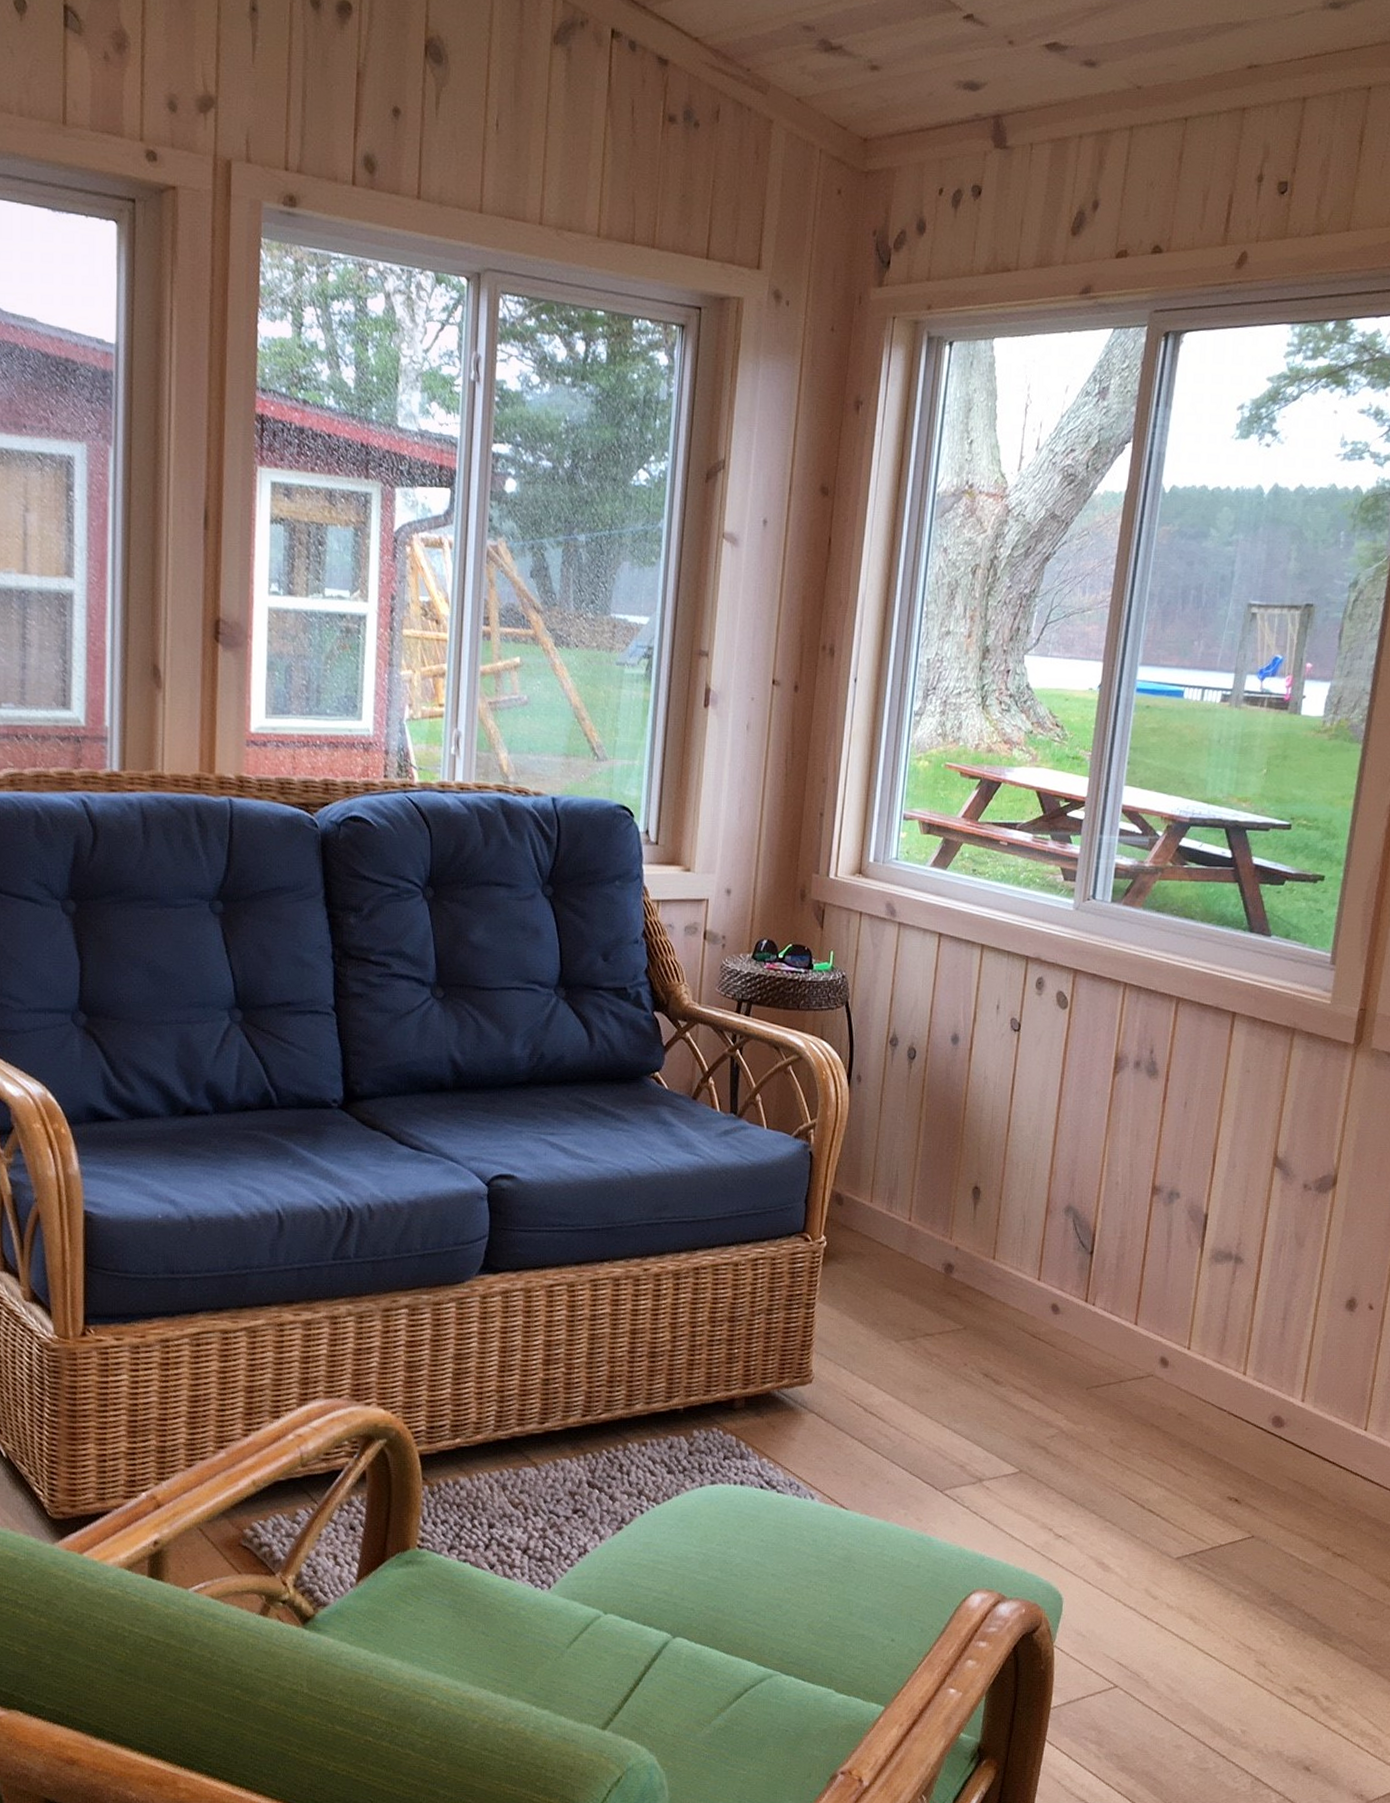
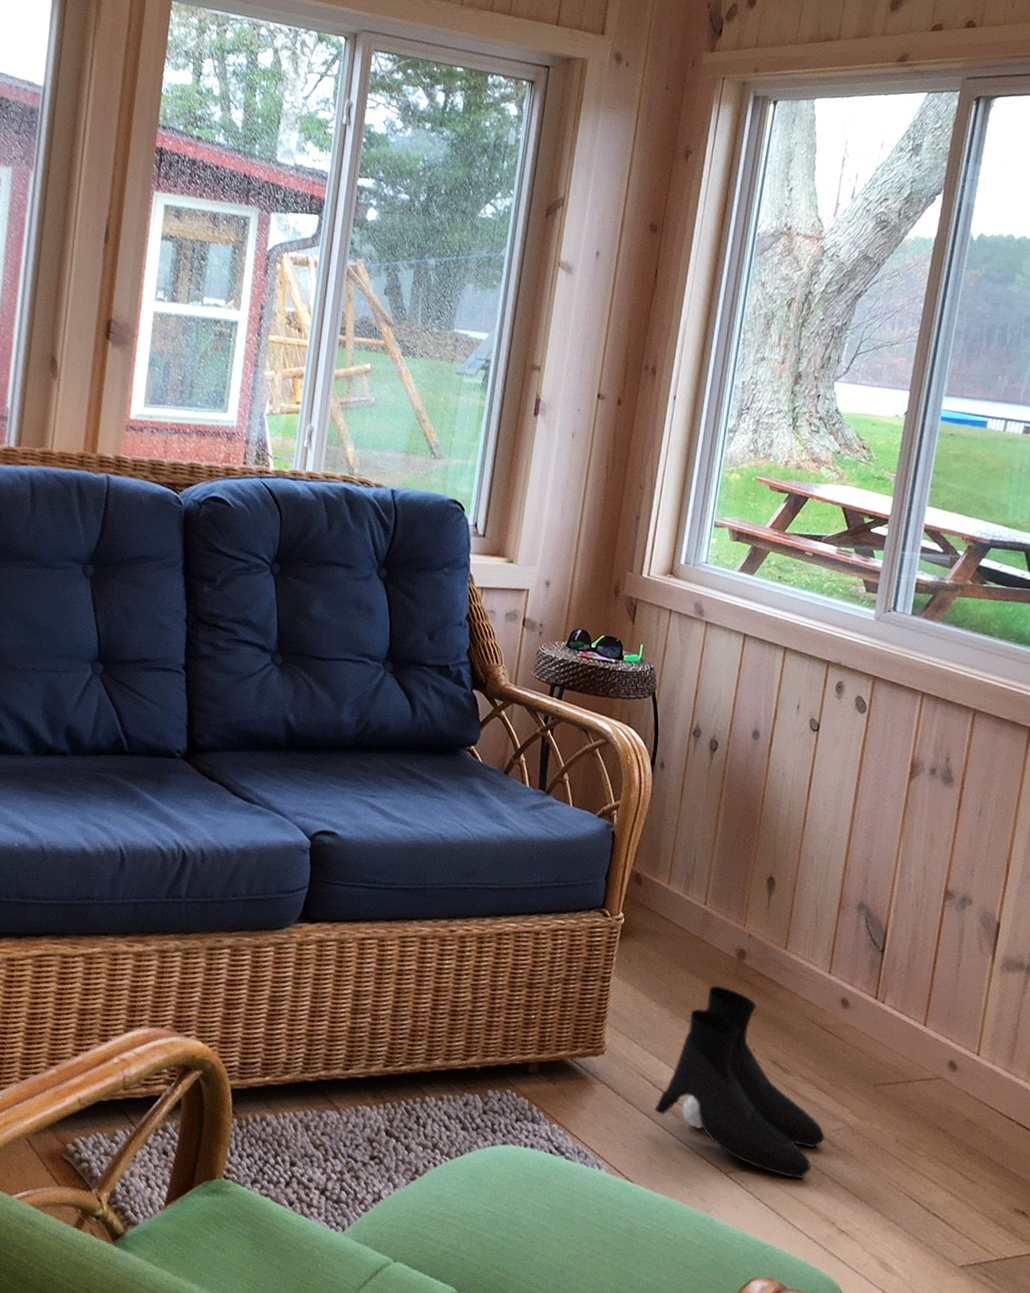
boots: none [866,1303,1040,1489] -> present [654,986,825,1179]

